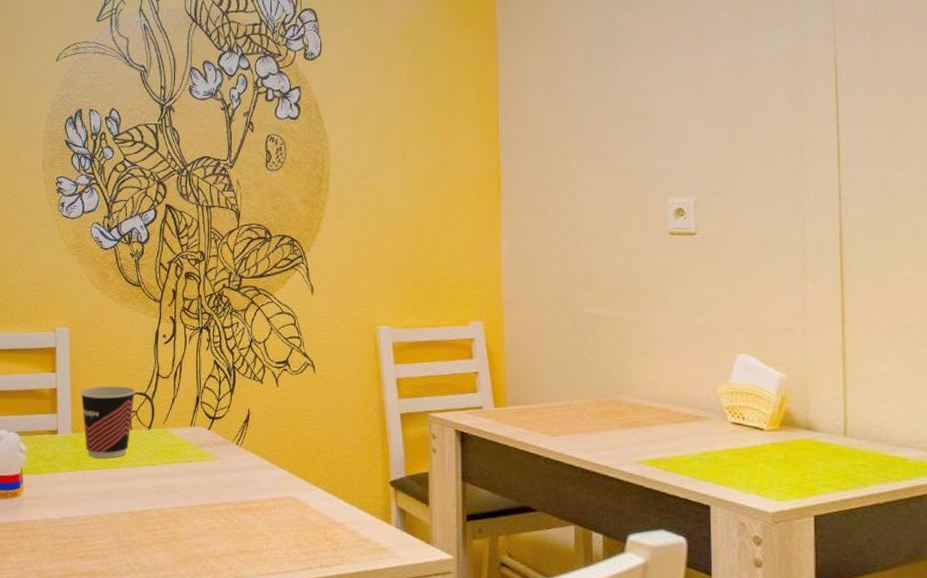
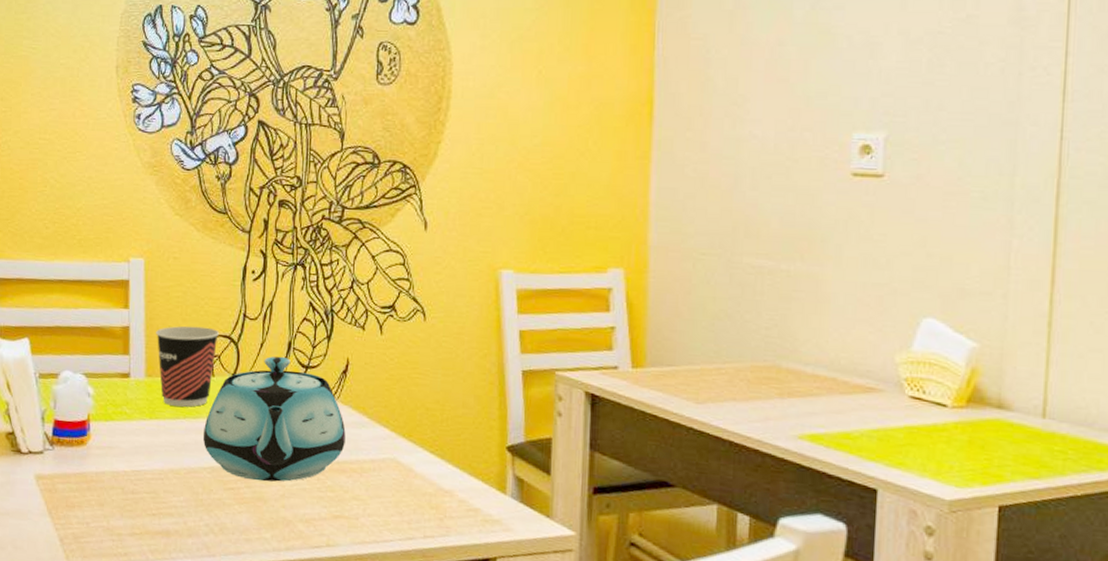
teapot: none [123,409,249,523] -> present [202,356,346,482]

